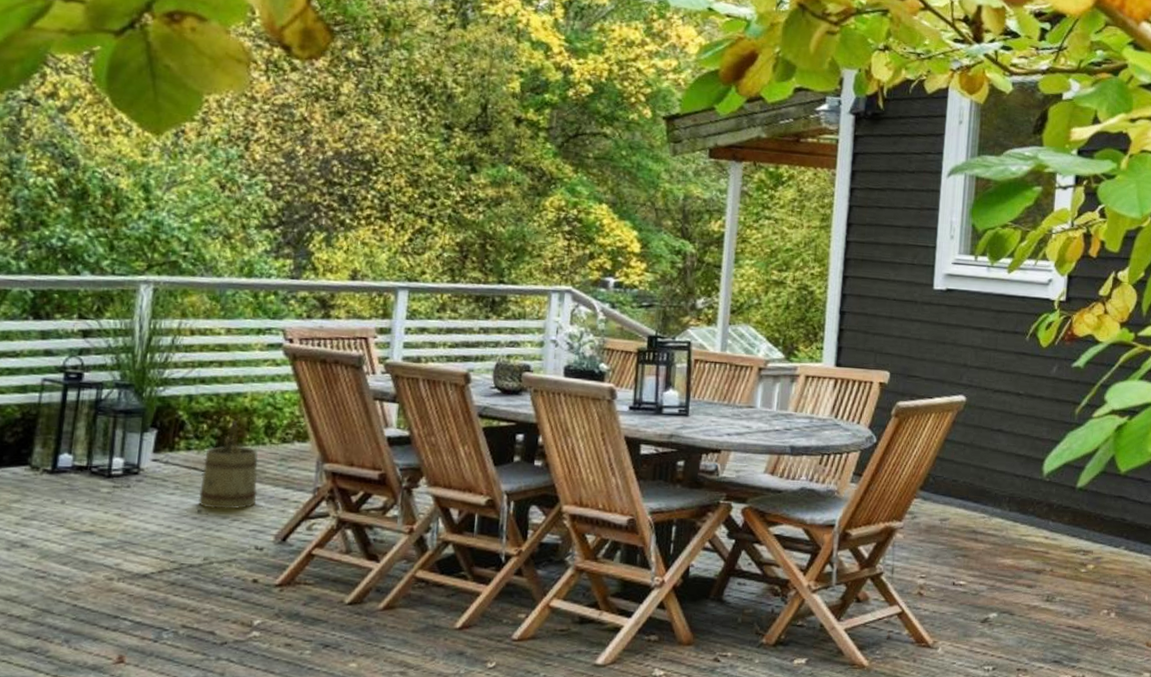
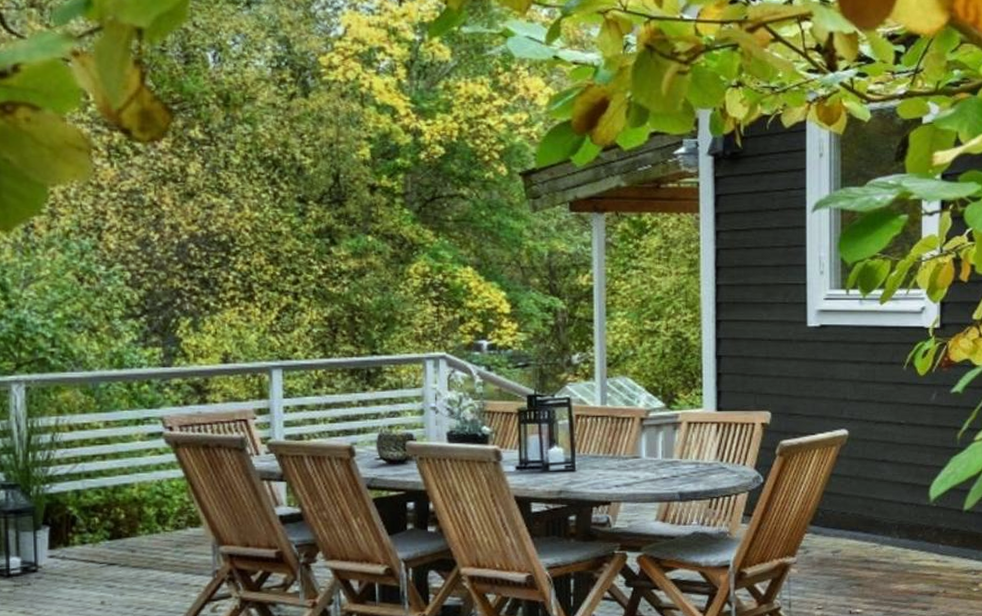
bucket: present [198,421,258,510] -> none [100,512,158,599]

